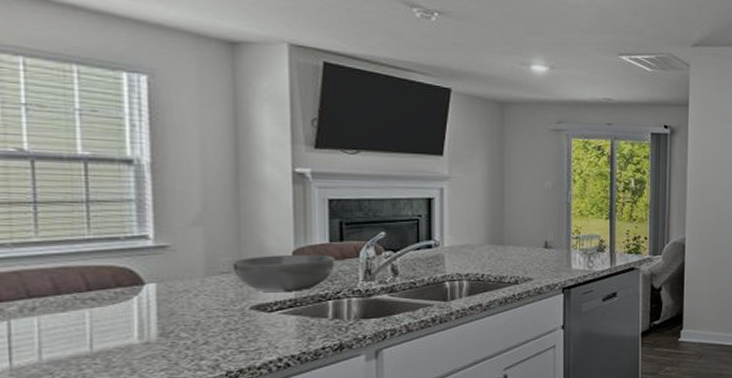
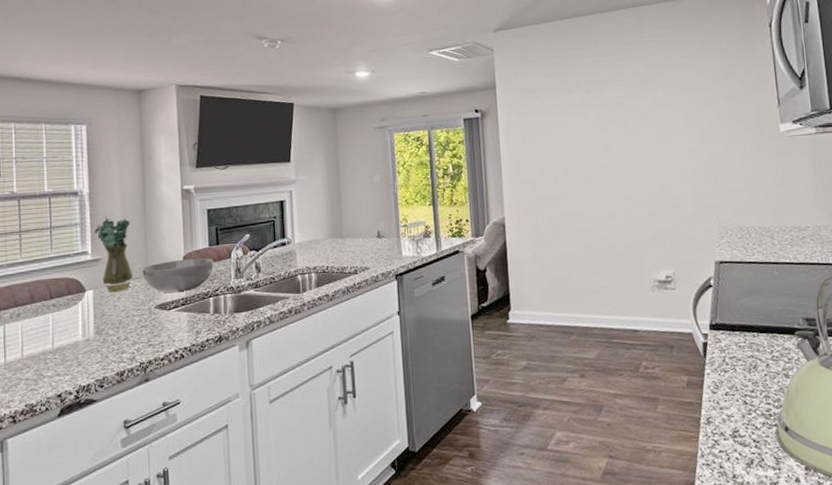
vase: none [159,194,219,289] -> present [94,216,134,294]

